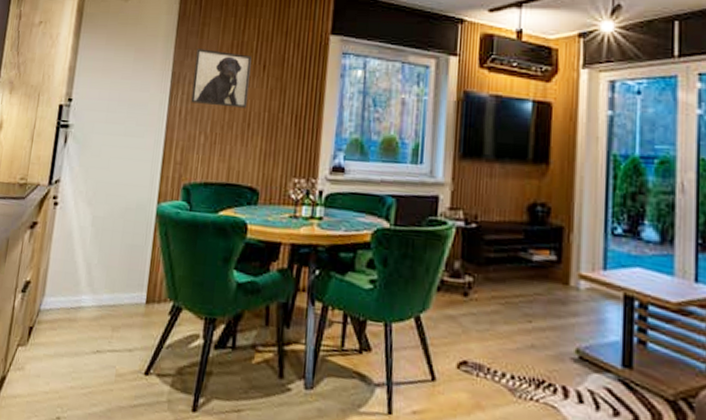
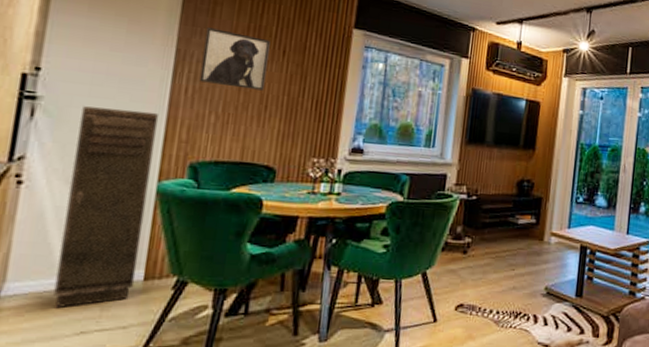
storage cabinet: none [77,132,159,325] -> present [53,106,160,308]

